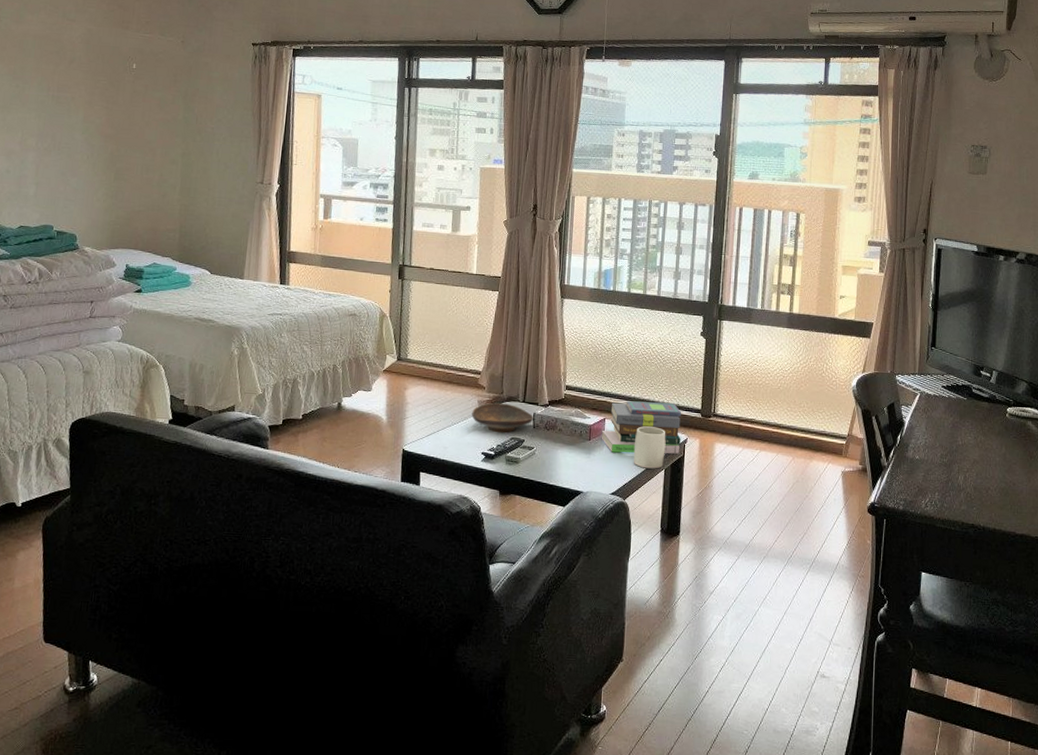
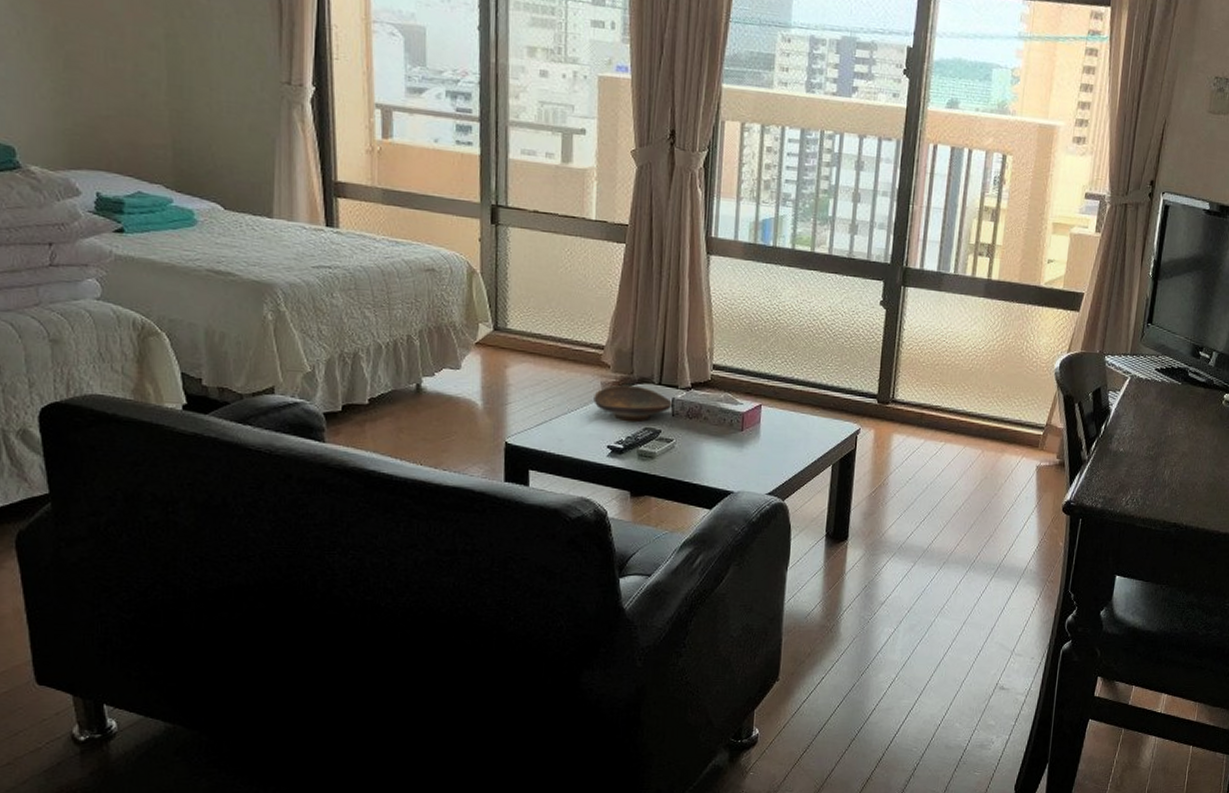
books: present [601,401,682,454] -> none [756,383,855,448]
mug: present [633,426,666,469] -> none [794,414,835,465]

